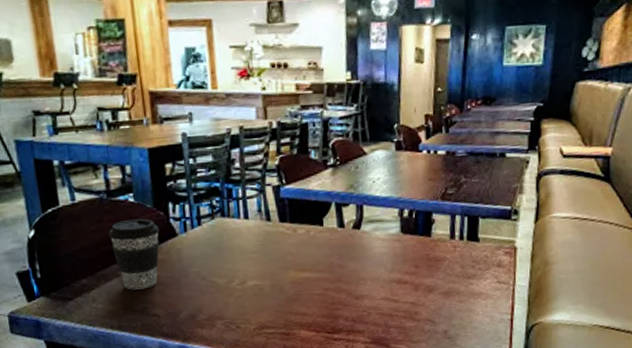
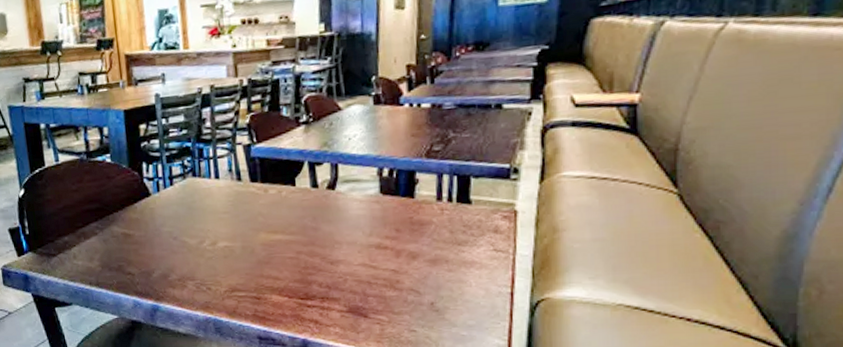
coffee cup: present [108,219,160,290] -> none [88,179,134,248]

